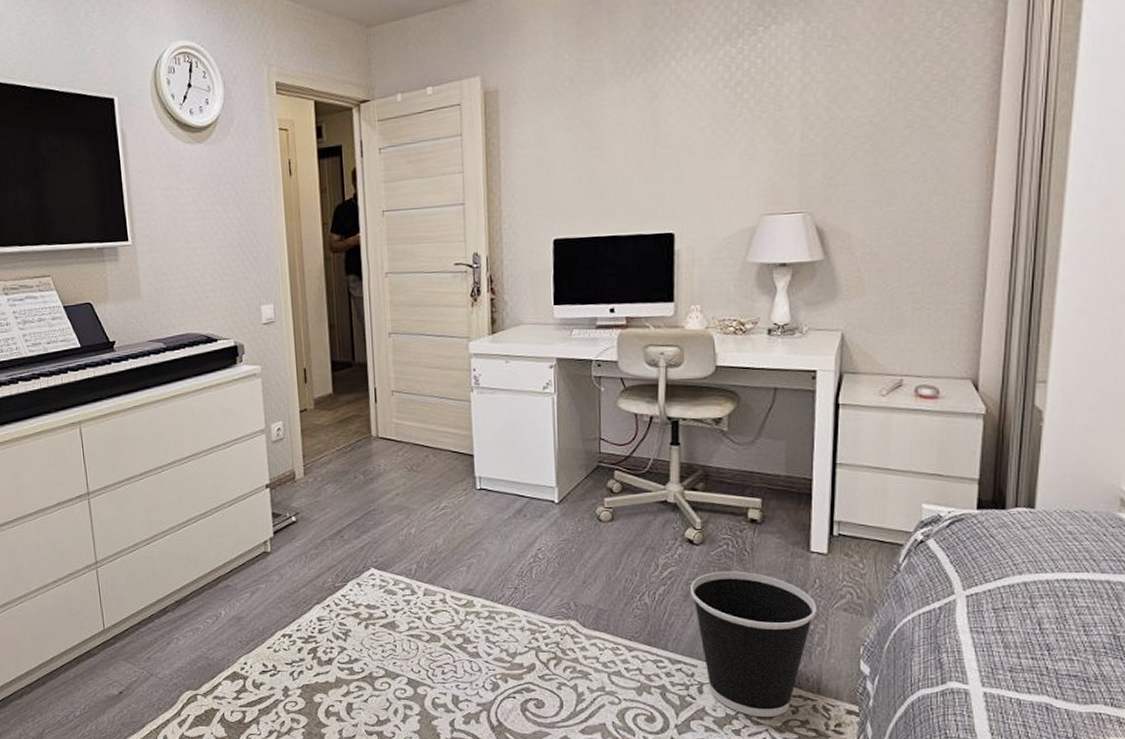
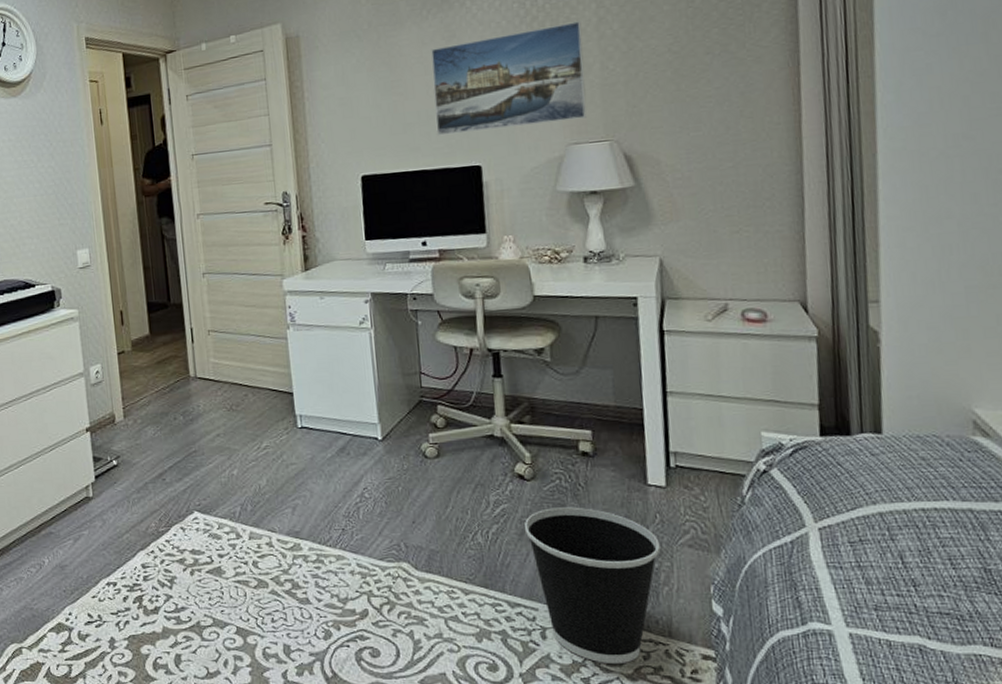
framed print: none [631,87,786,201] -> present [431,21,587,136]

